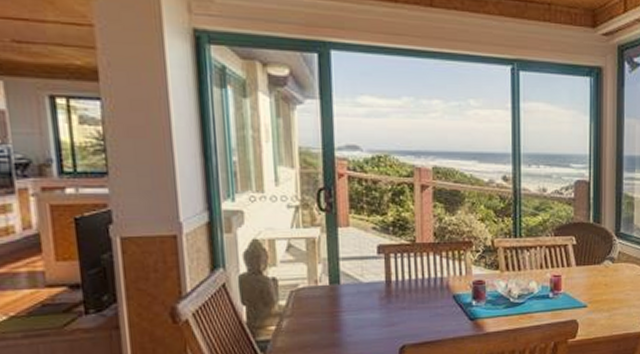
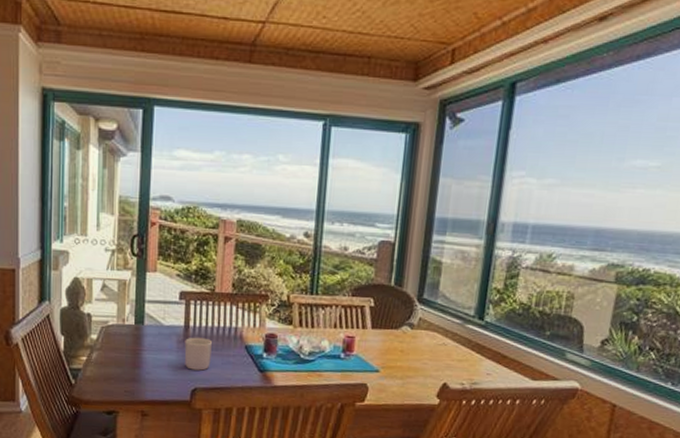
mug: none [387,291,419,327] -> present [184,337,213,371]

